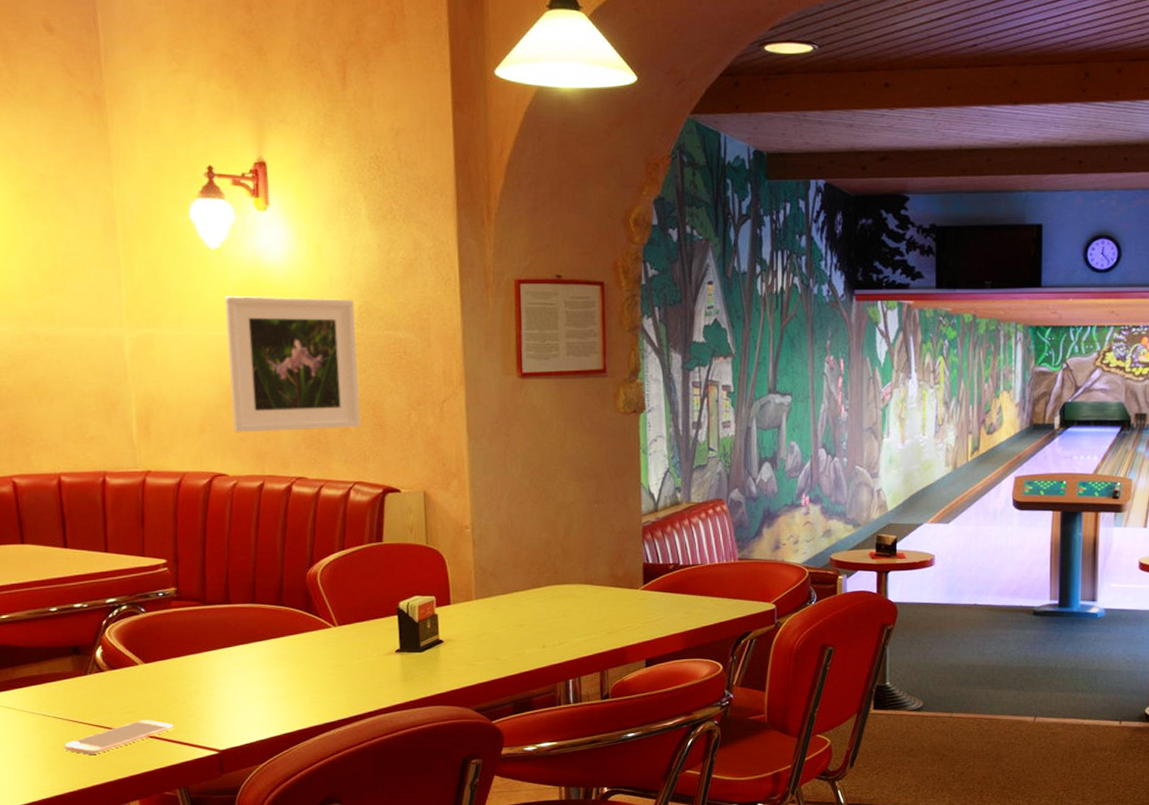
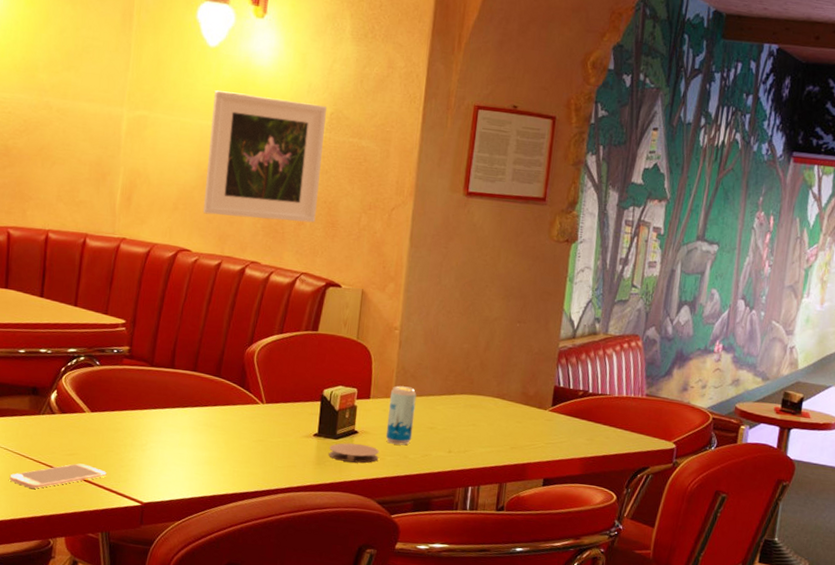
coaster: none [415,653,469,674] -> present [329,443,379,463]
beverage can: none [471,586,502,648] -> present [385,385,417,445]

